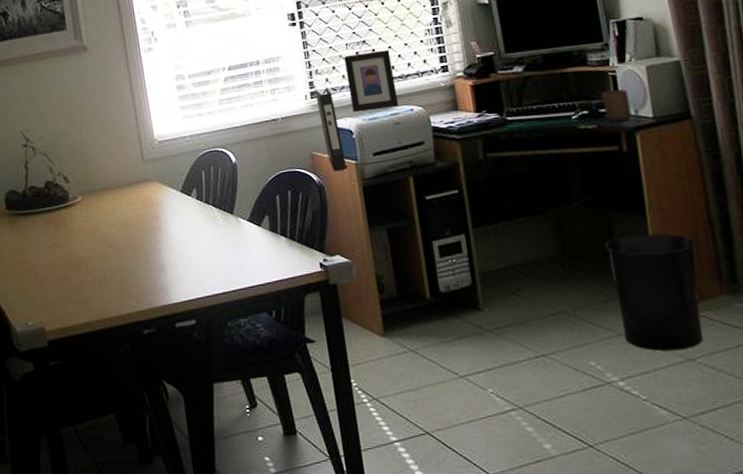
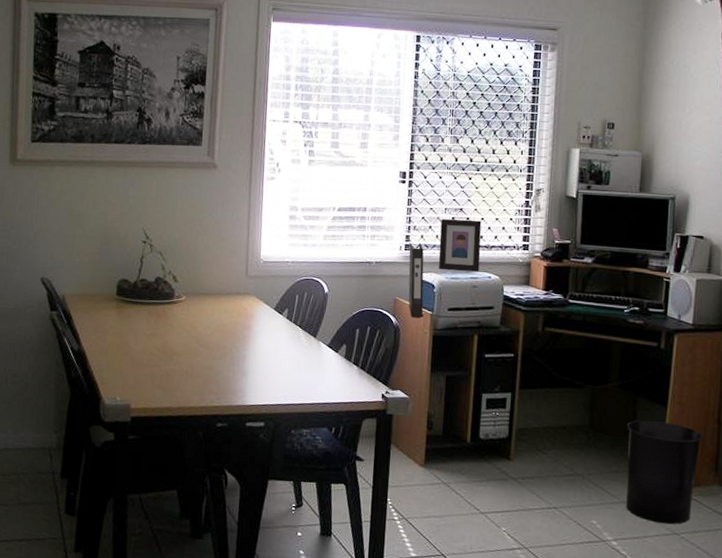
cup: present [601,89,632,123] -> none [652,294,676,323]

